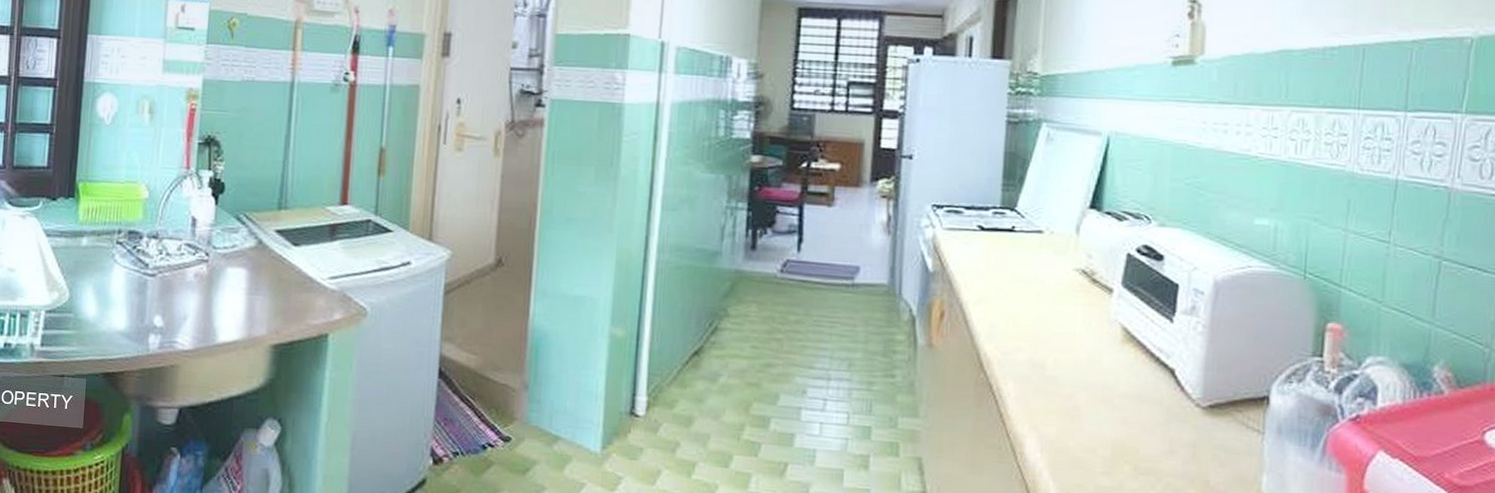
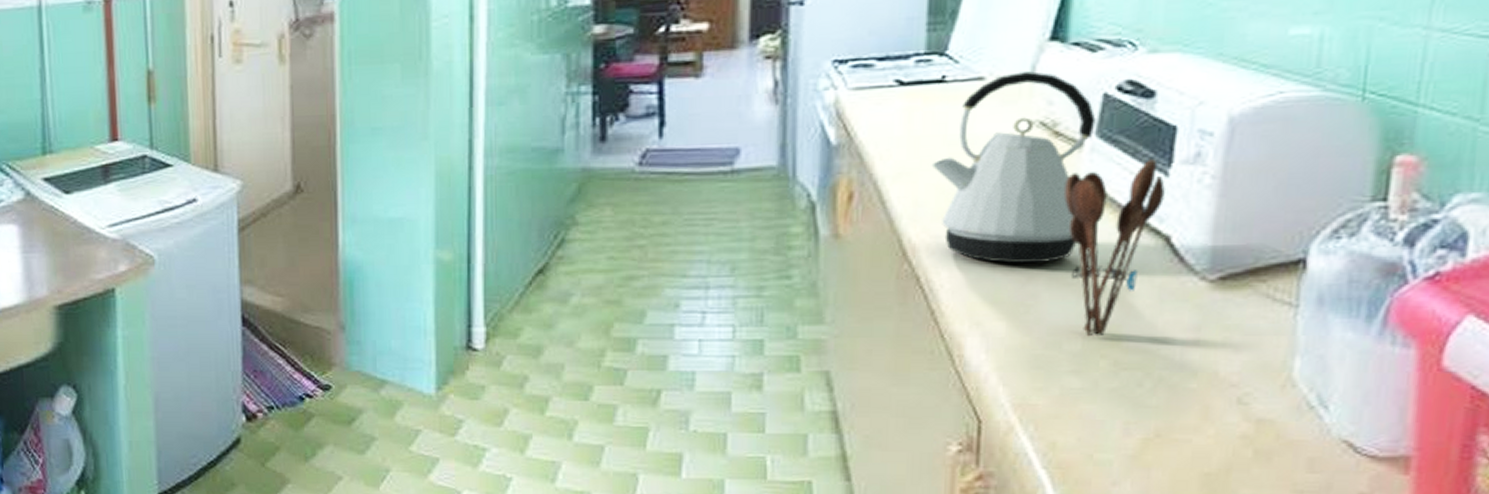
kettle: none [1003,230,1122,383] -> present [931,71,1096,264]
utensil holder: none [1099,308,1171,446] -> present [1065,159,1165,337]

